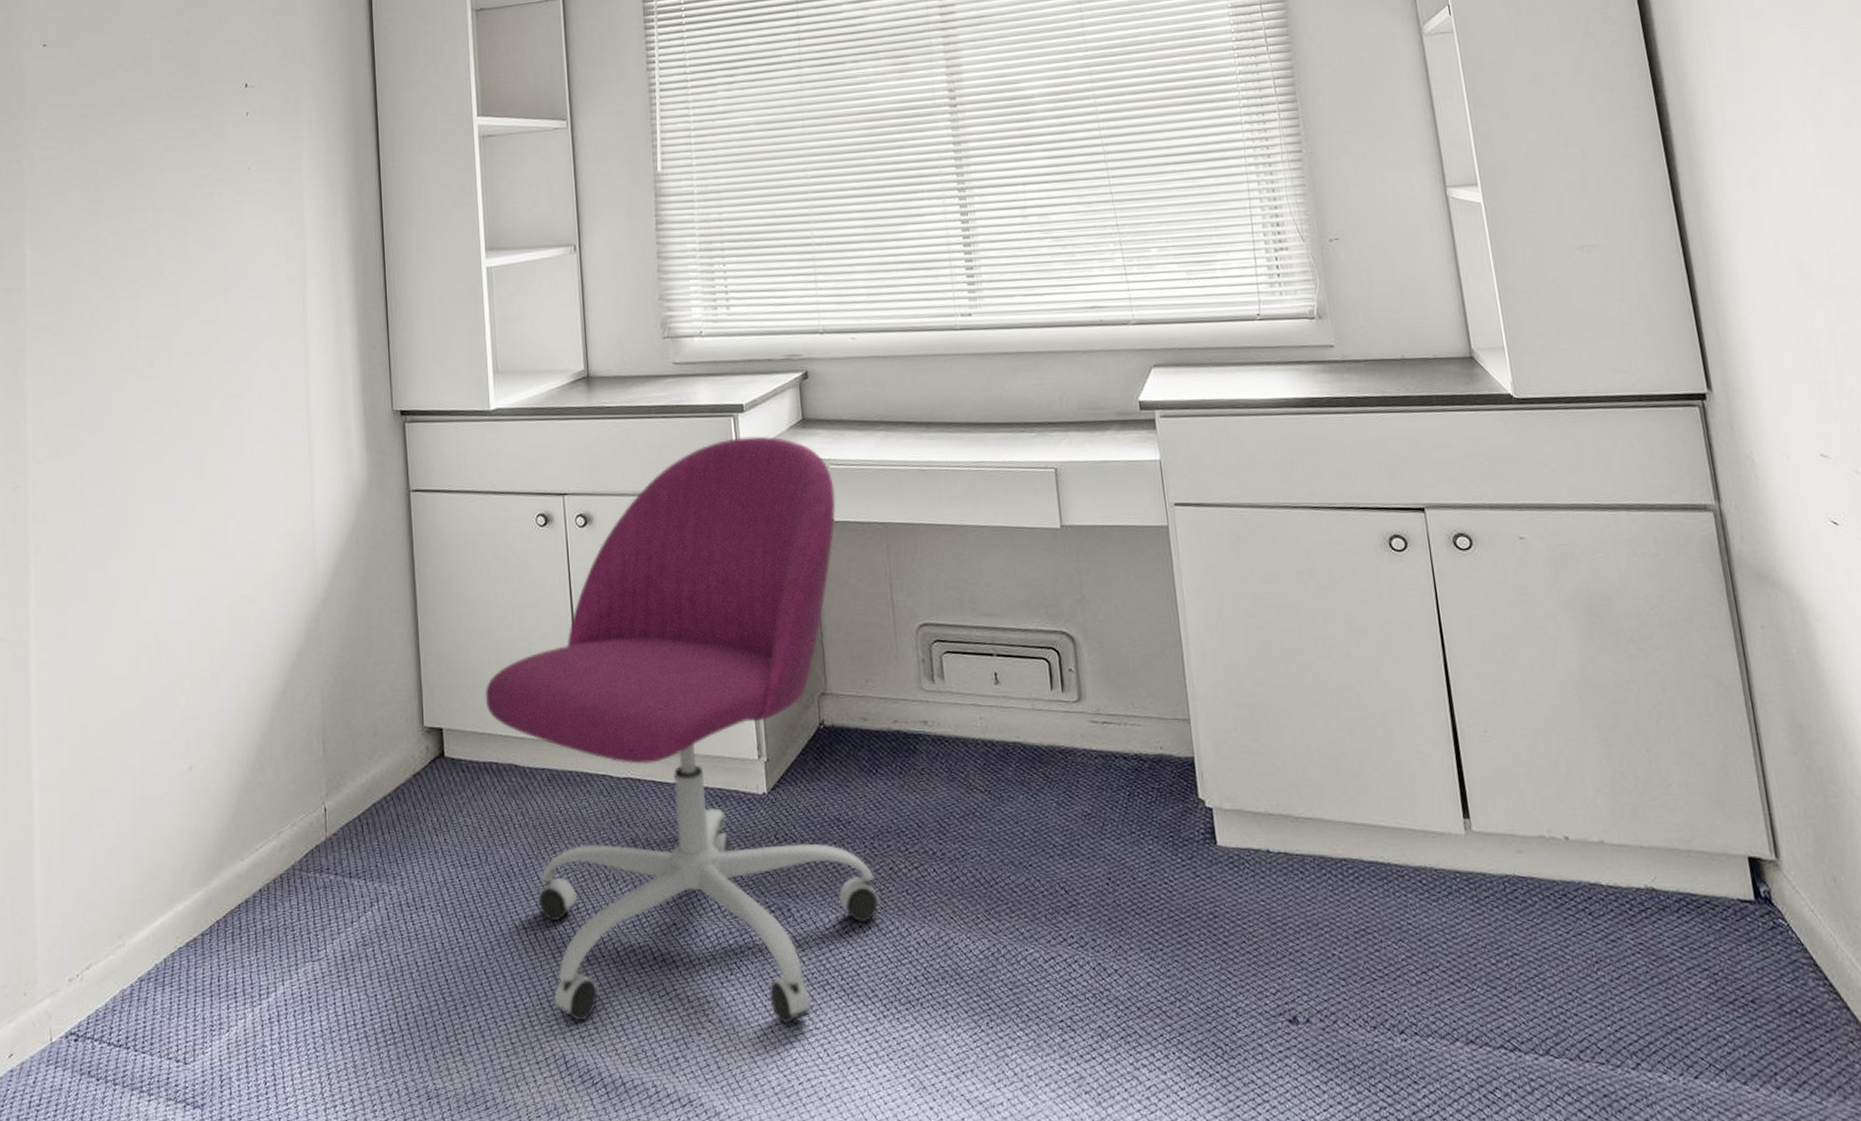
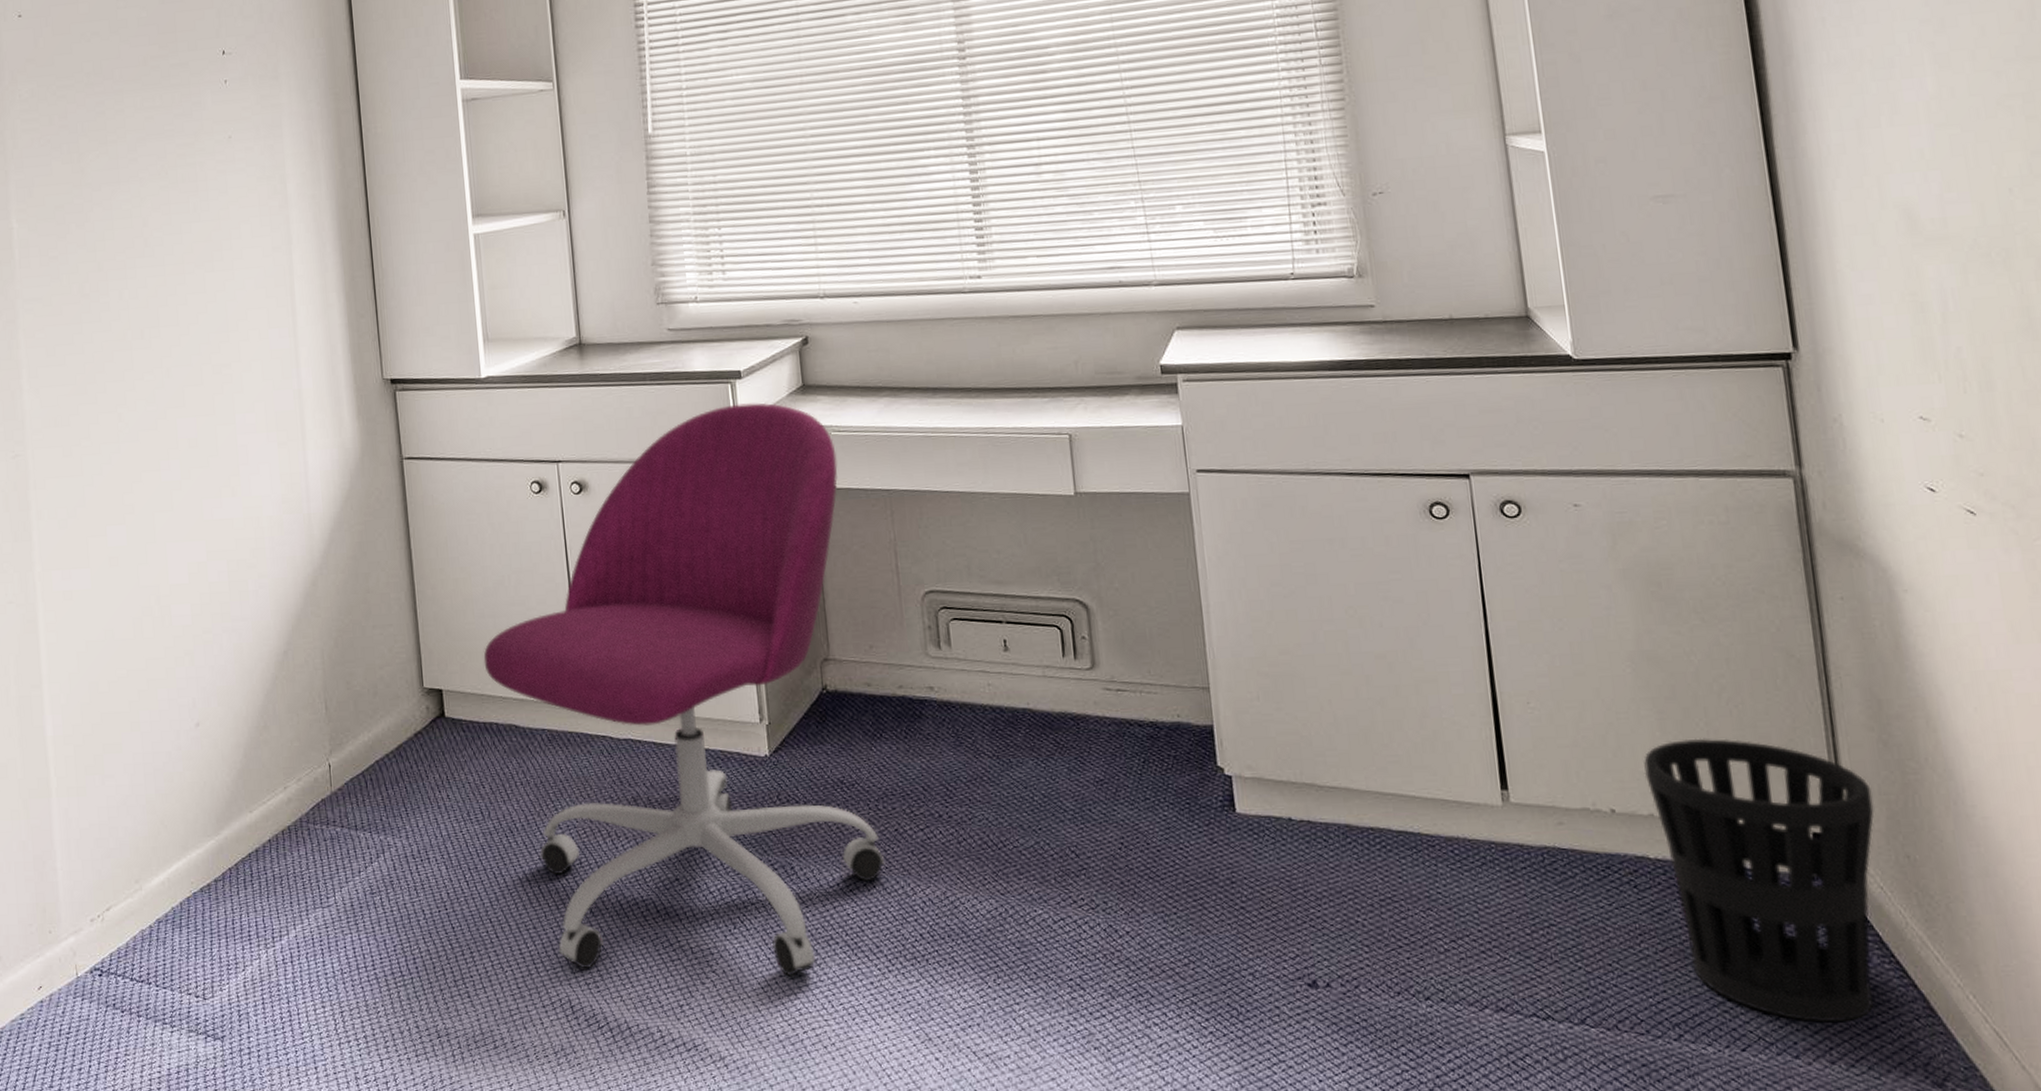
wastebasket: none [1592,764,1812,1048] -> present [1644,738,1874,1023]

